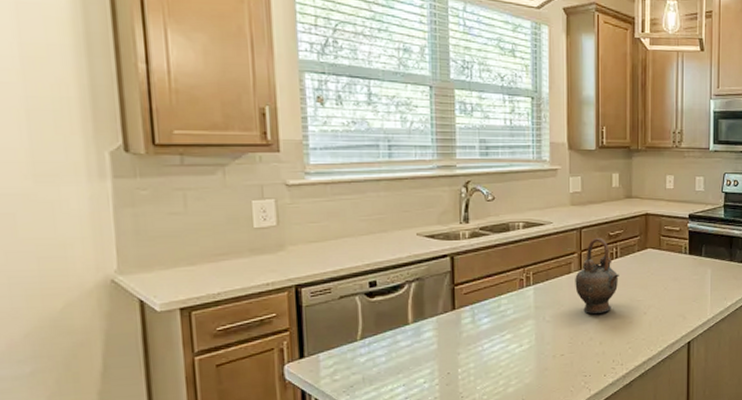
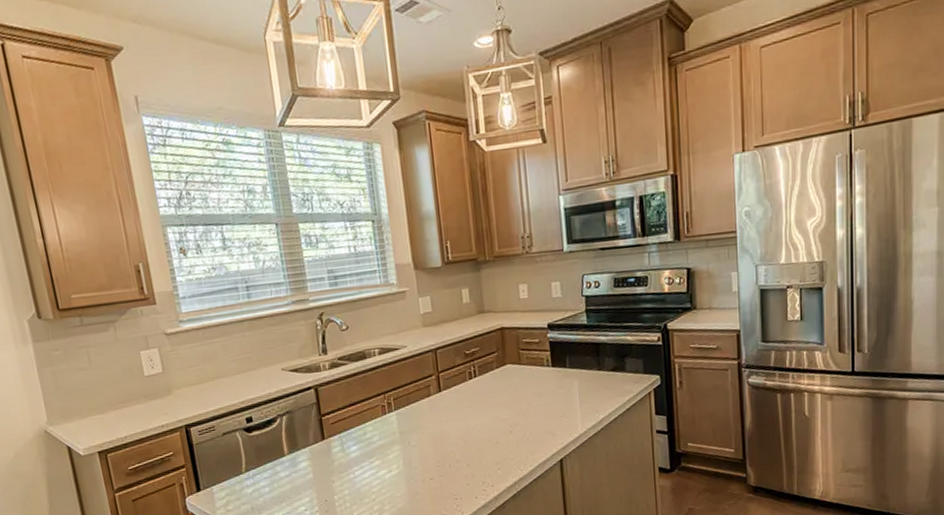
teapot: present [575,237,619,314] -> none [435,357,480,436]

